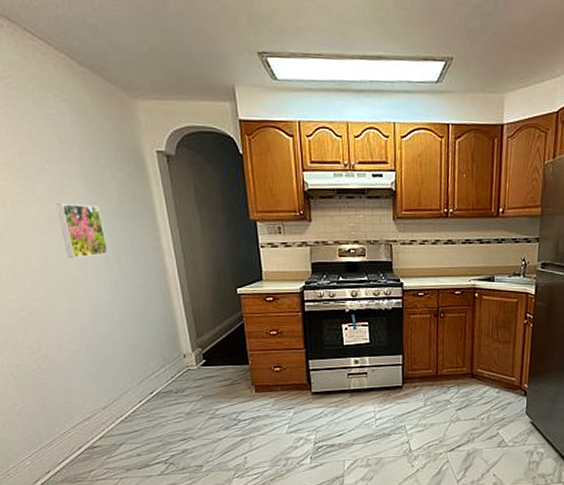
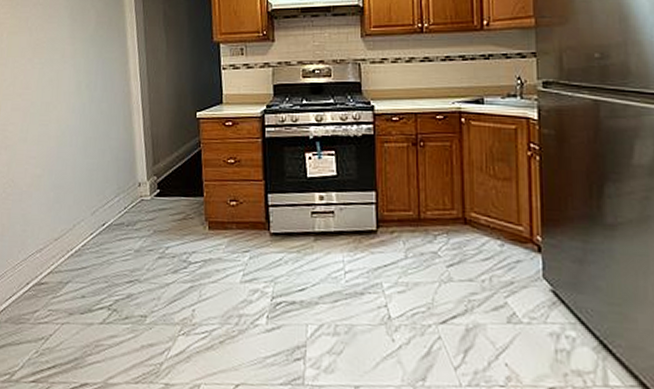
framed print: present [56,204,109,258] -> none [42,33,81,83]

